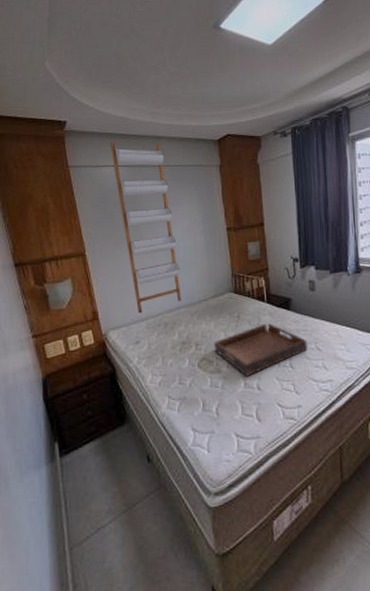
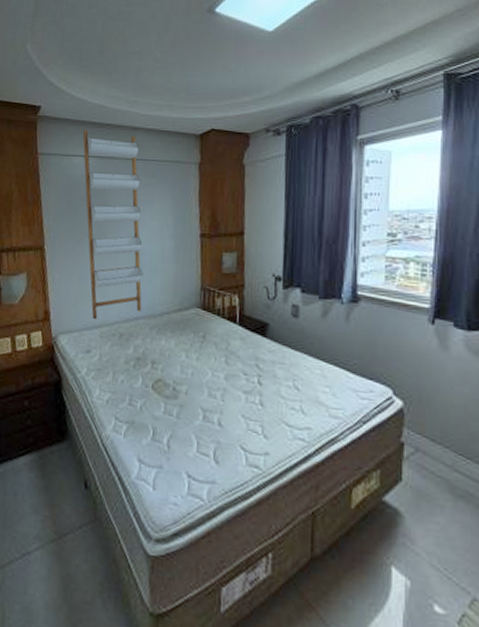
serving tray: present [214,323,308,376] -> none [172,349,283,408]

